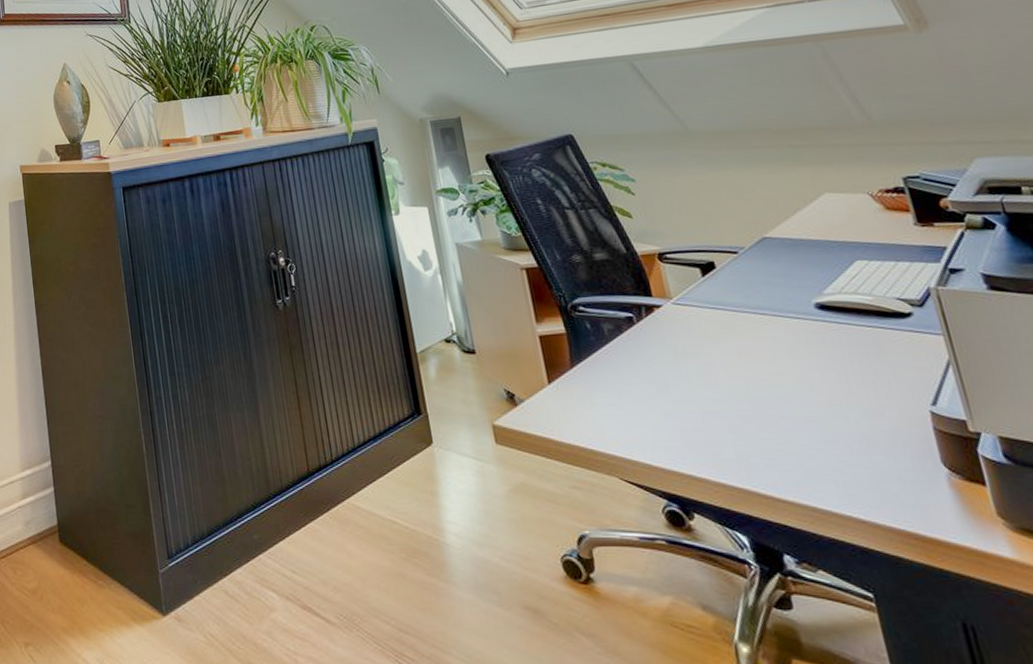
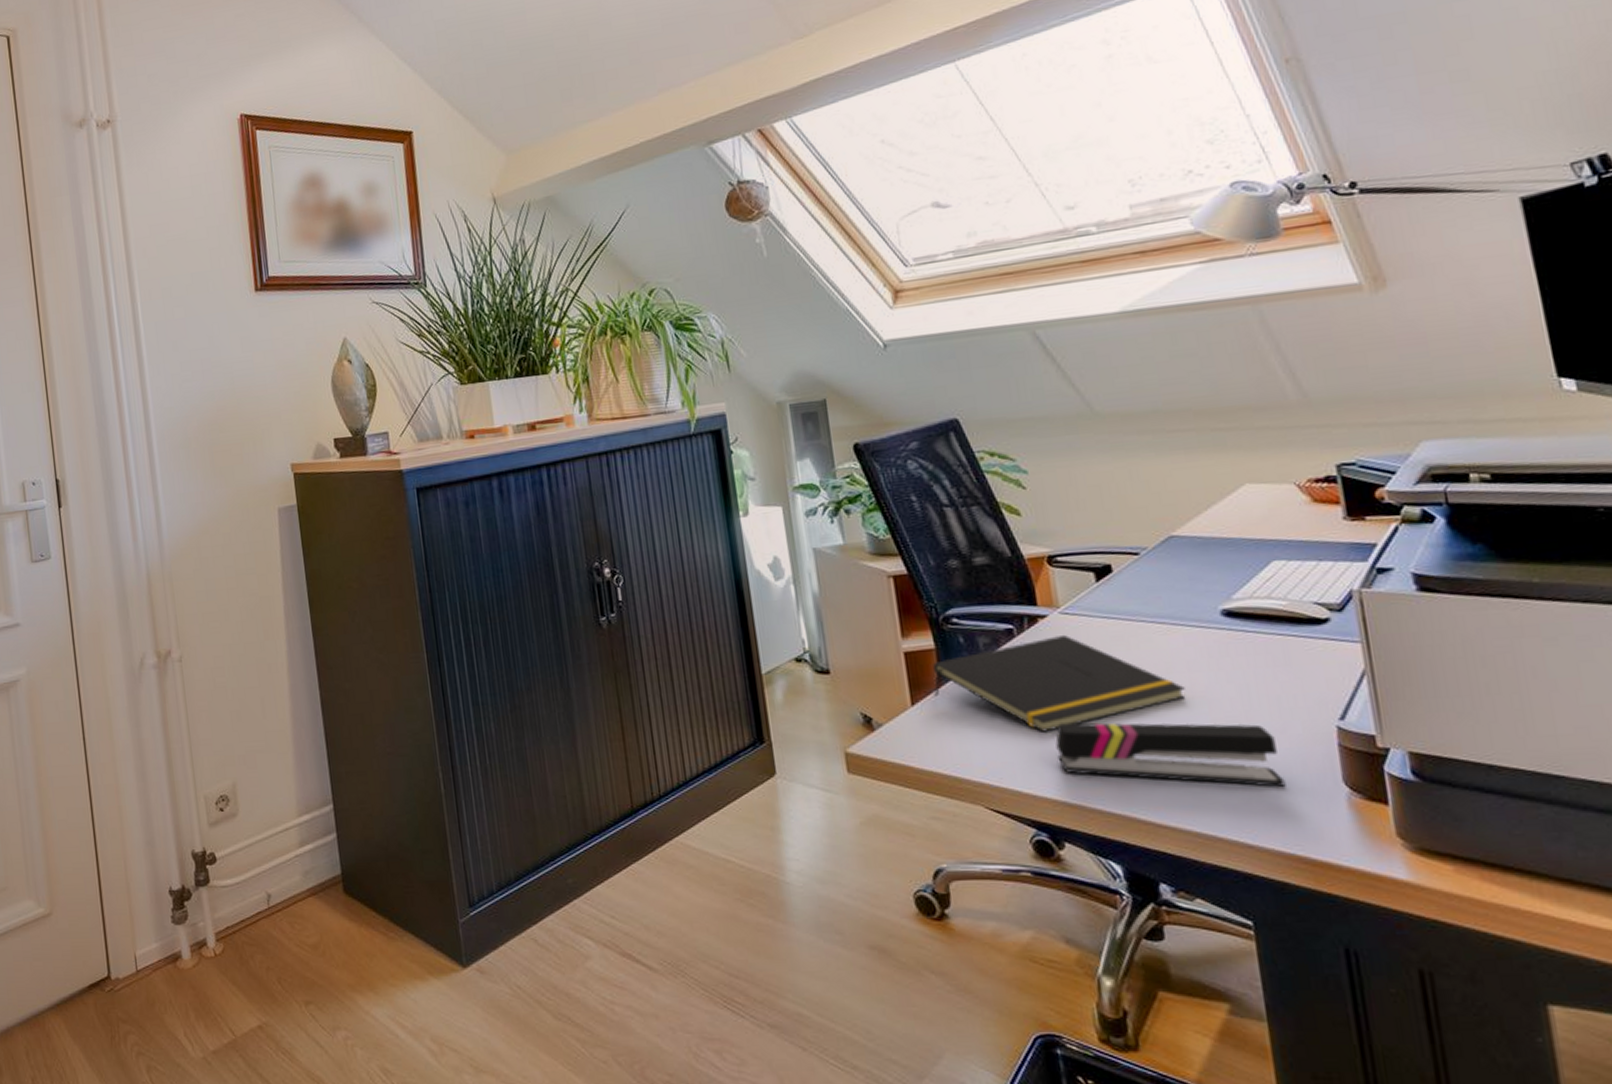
notepad: none [565,322,790,411] -> present [933,634,1185,732]
stapler: none [678,402,890,466] -> present [1055,722,1286,787]

